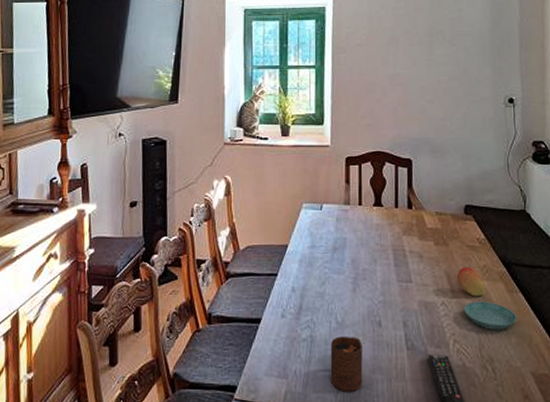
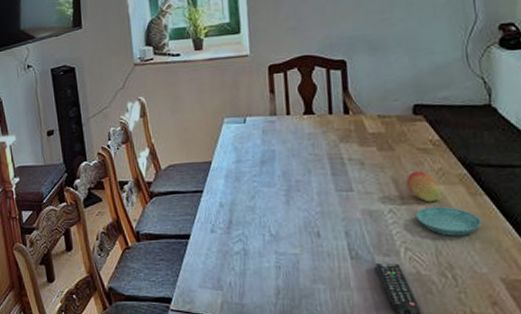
cup: present [330,336,363,392] -> none [265,248,304,301]

